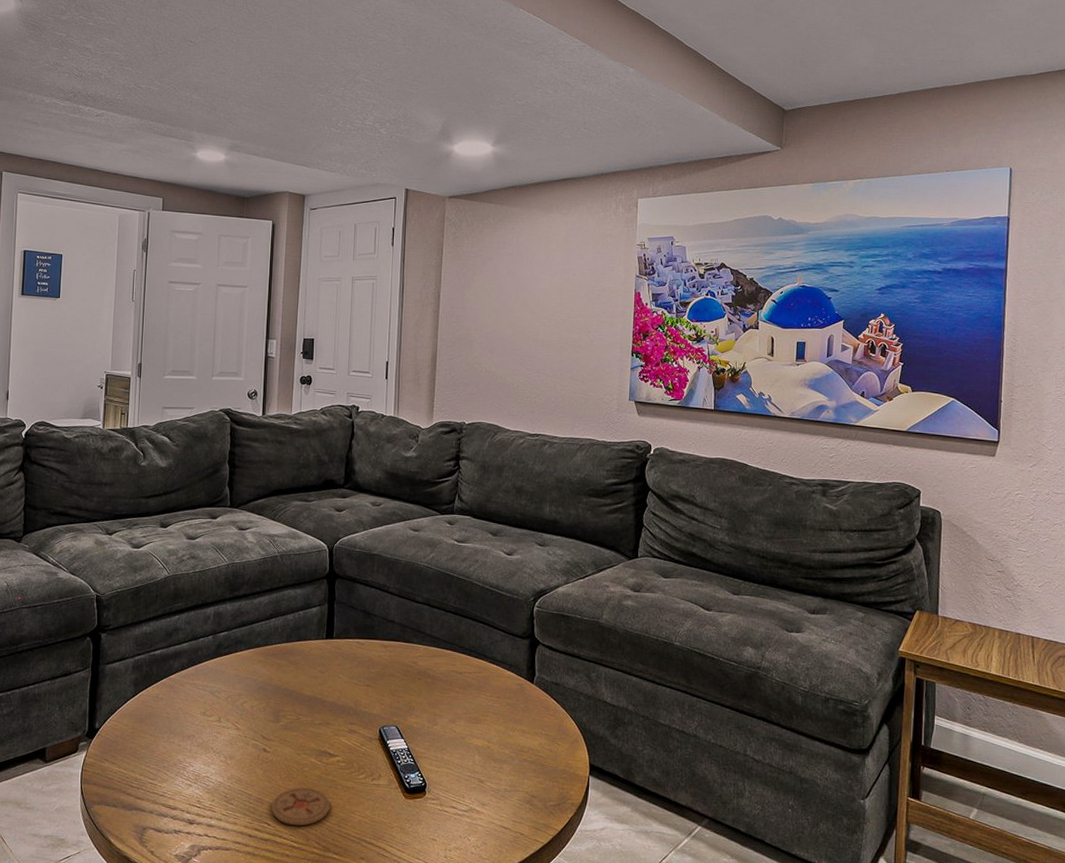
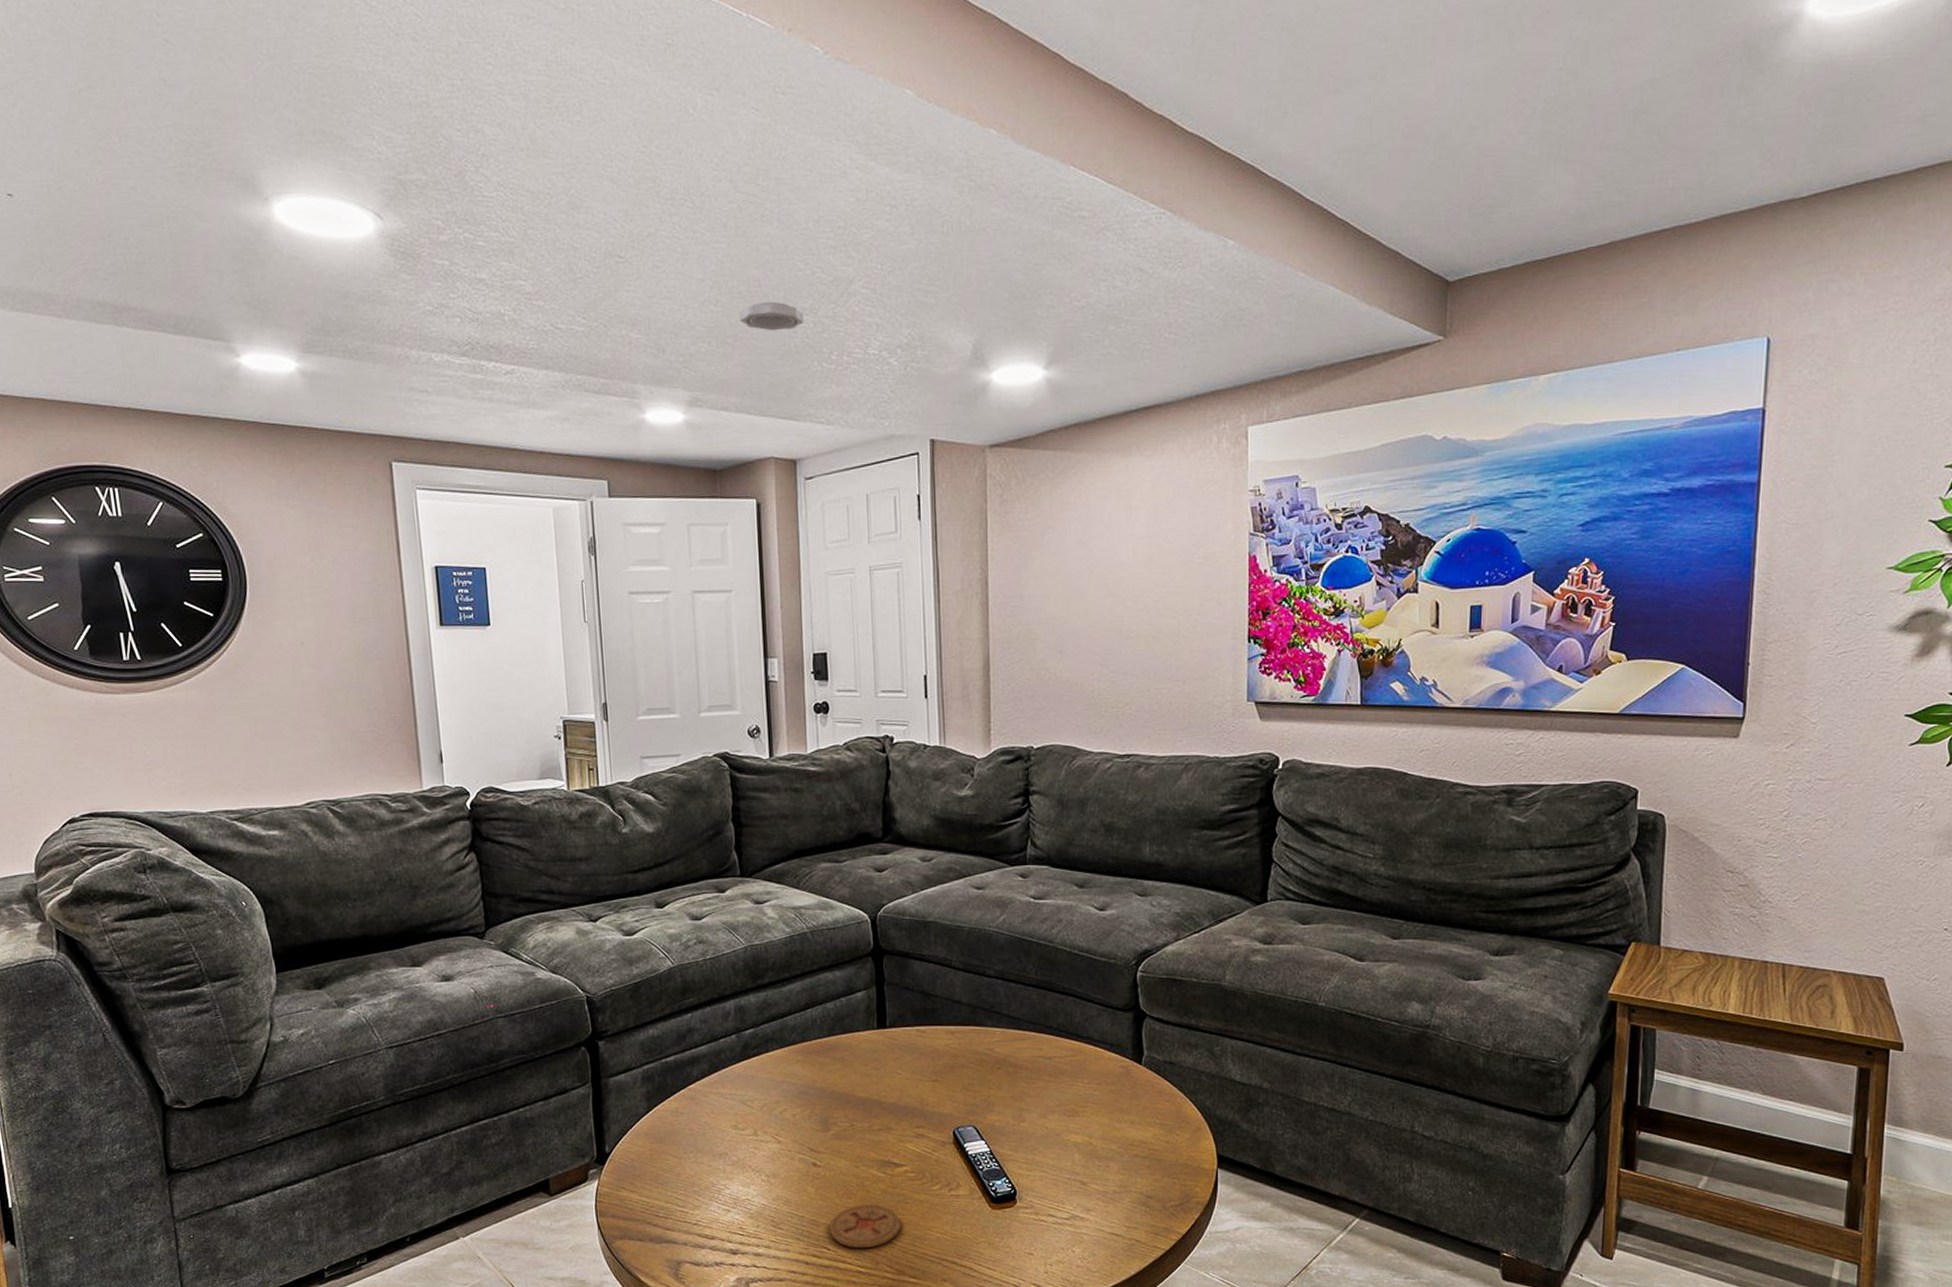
smoke detector: none [274,81,321,103] -> present [740,301,804,331]

